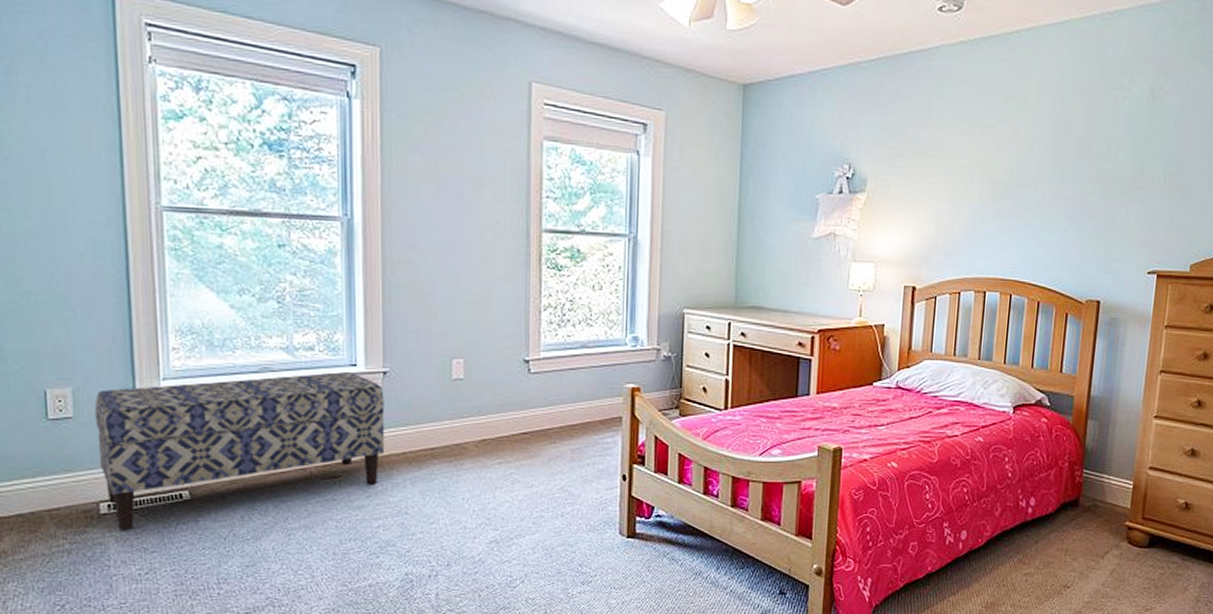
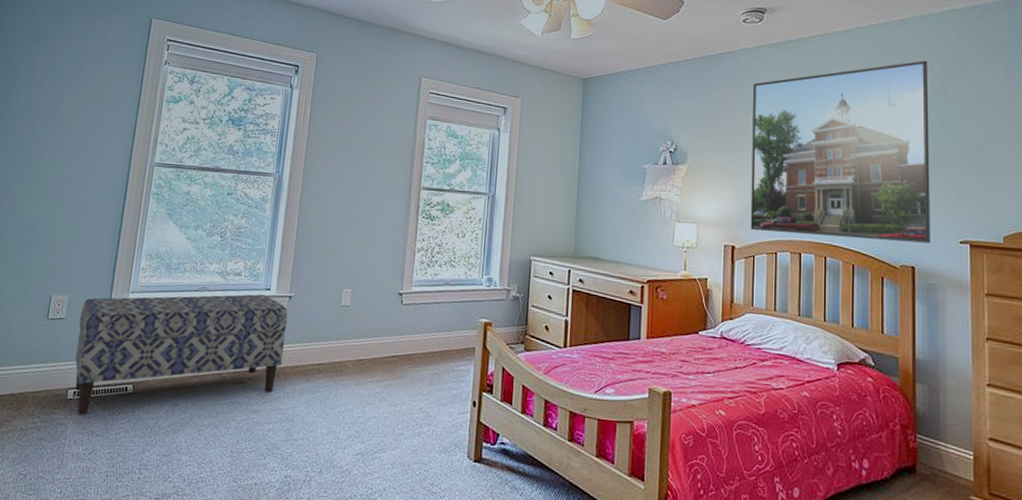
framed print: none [933,62,1140,275] -> present [750,60,930,243]

